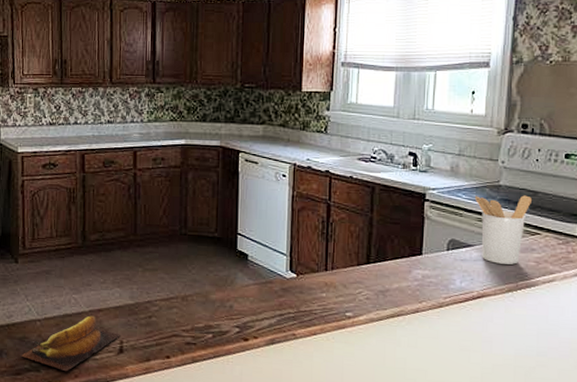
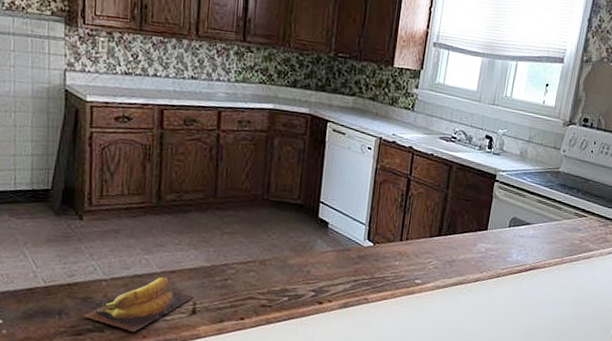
utensil holder: present [474,195,531,265] -> none [537,180,583,242]

